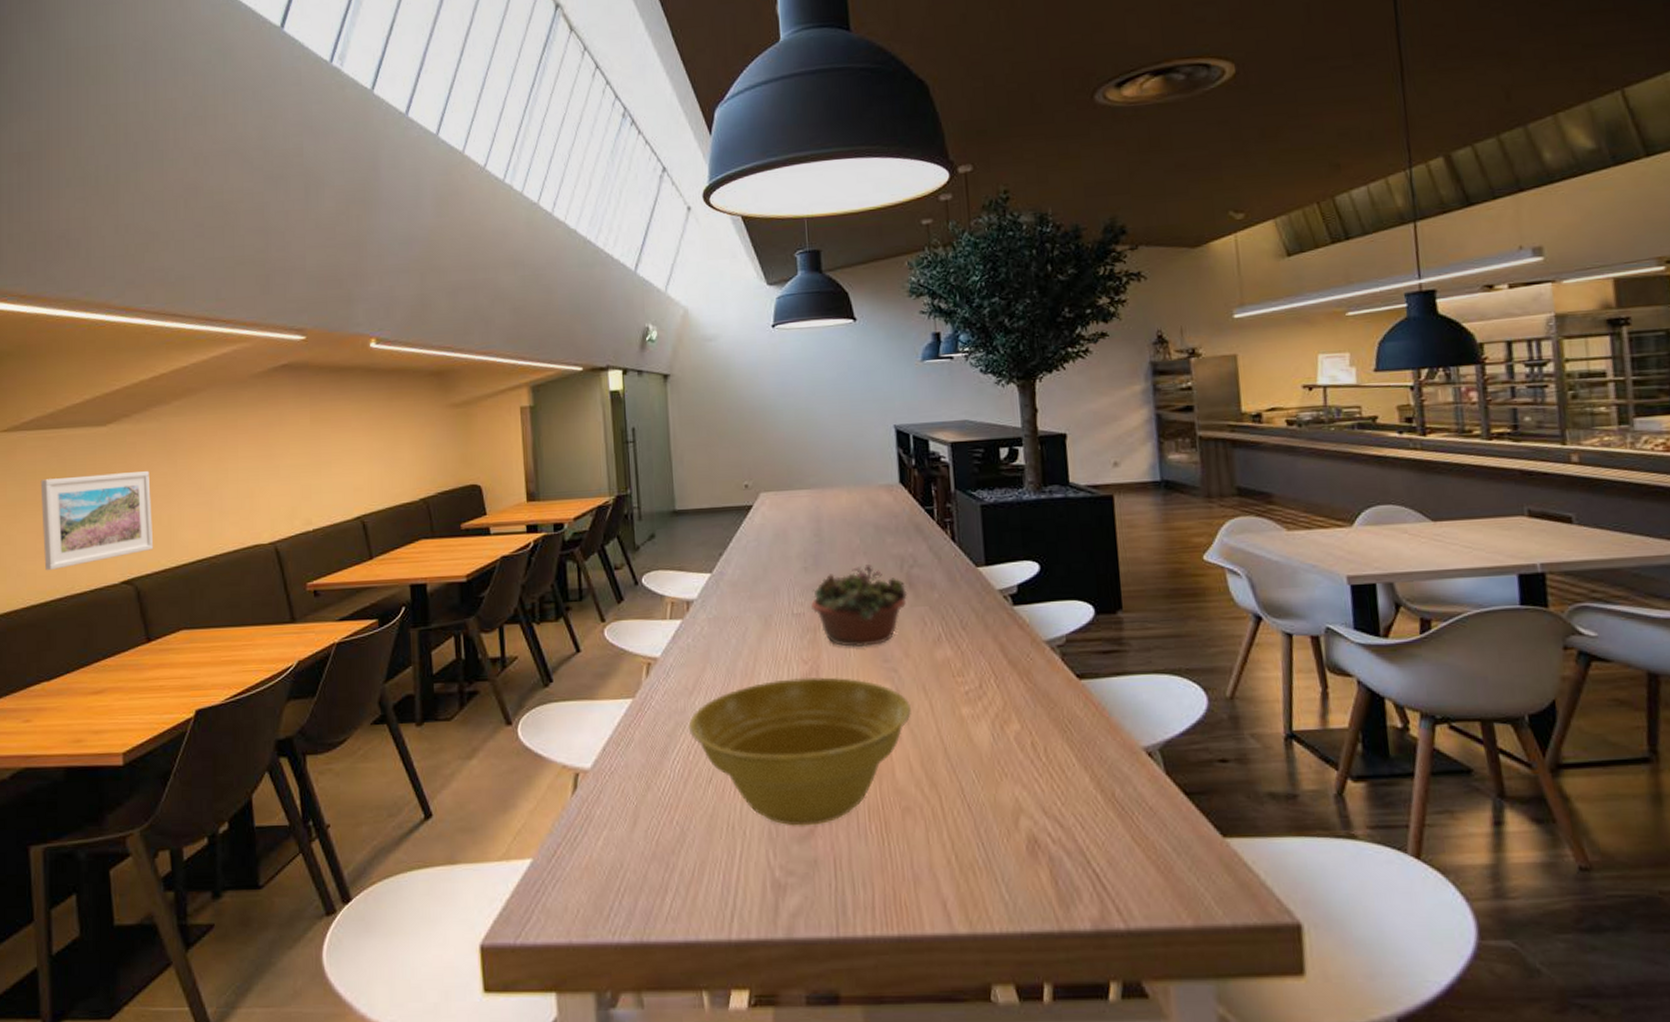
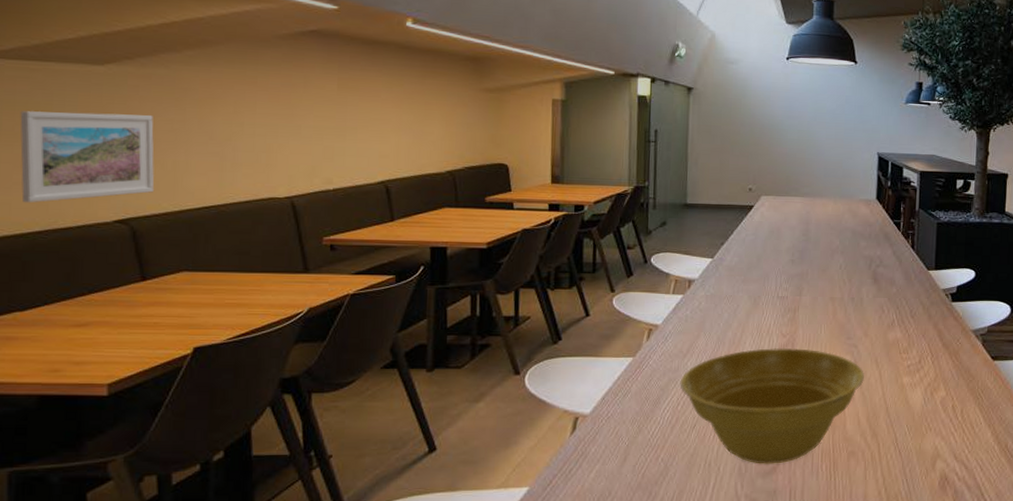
succulent planter: present [811,564,908,648] -> none [794,262,873,327]

